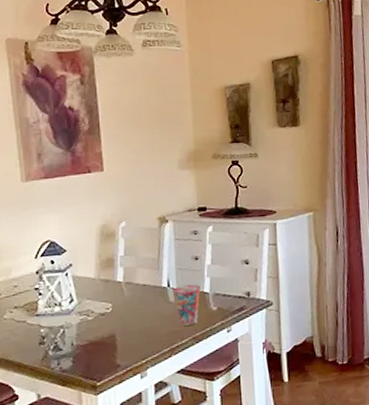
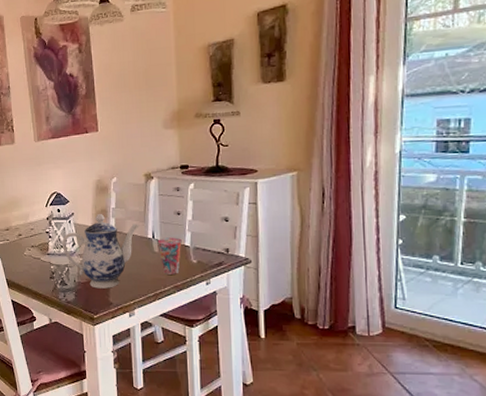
teapot: none [57,263,153,351] -> present [62,214,140,289]

